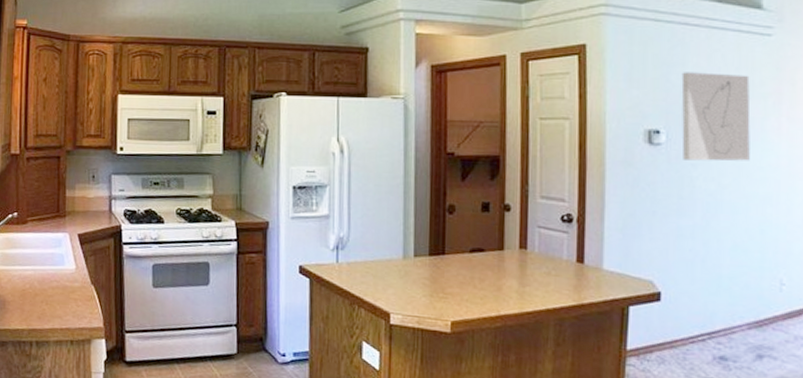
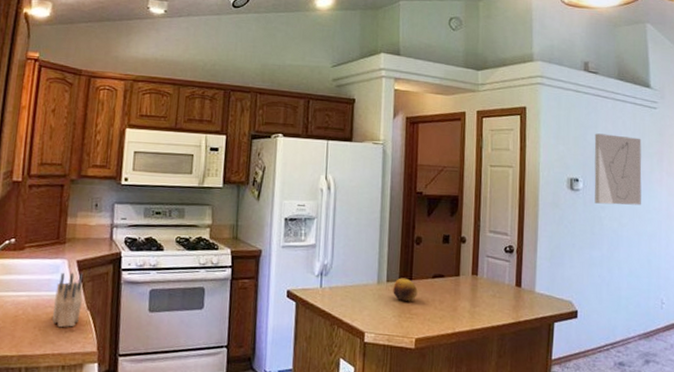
knife block: none [58,246,86,303] -> present [52,272,84,328]
fruit: none [422,252,452,279] -> present [393,278,418,301]

